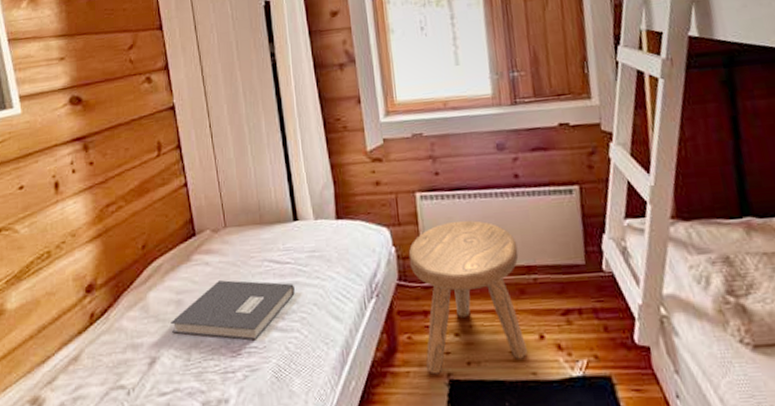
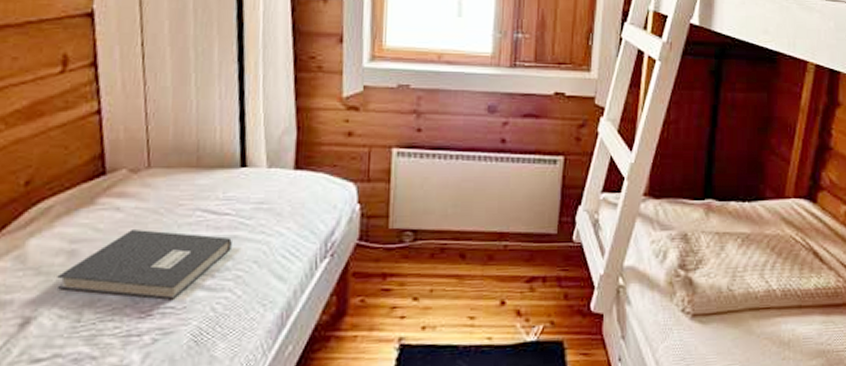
stool: present [408,220,527,375] -> none [374,181,493,339]

